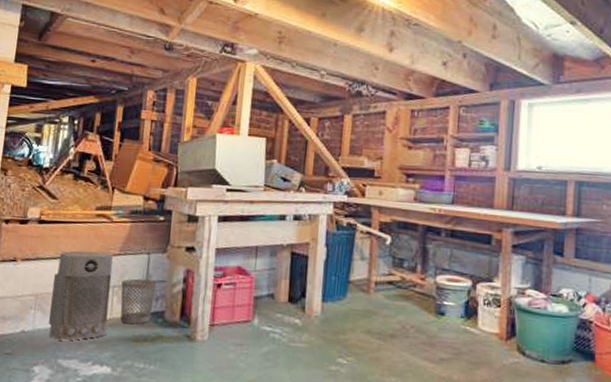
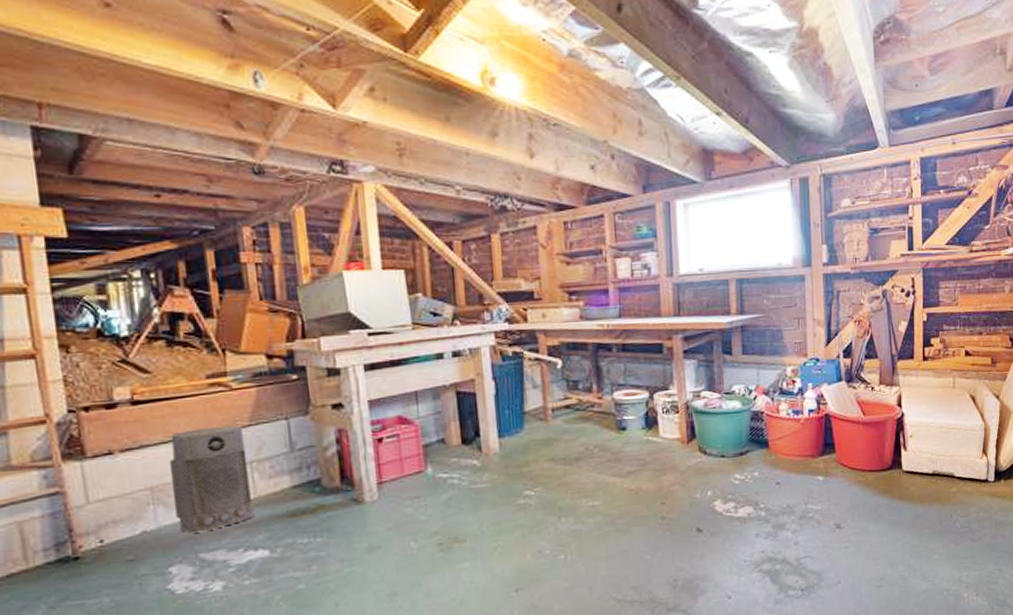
wastebasket: present [120,278,157,325] -> none [260,446,306,500]

